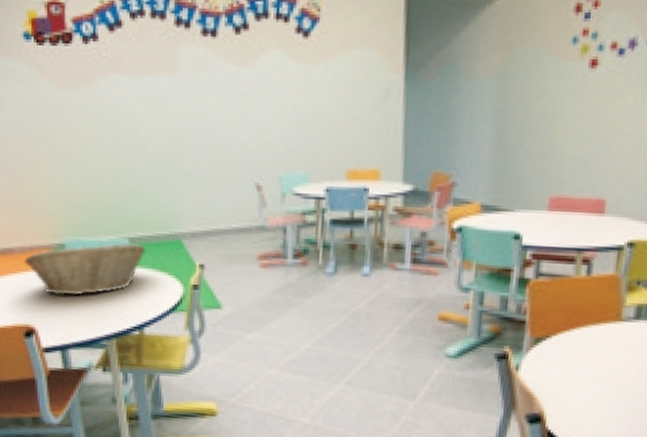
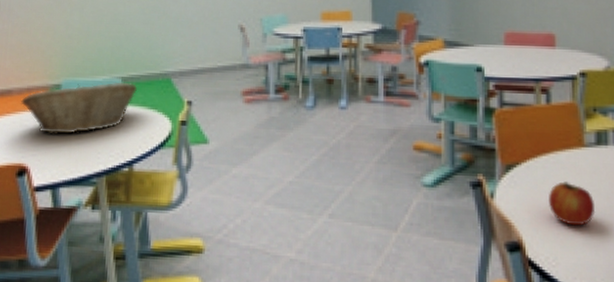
apple: none [576,356,624,400] -> present [549,181,596,226]

